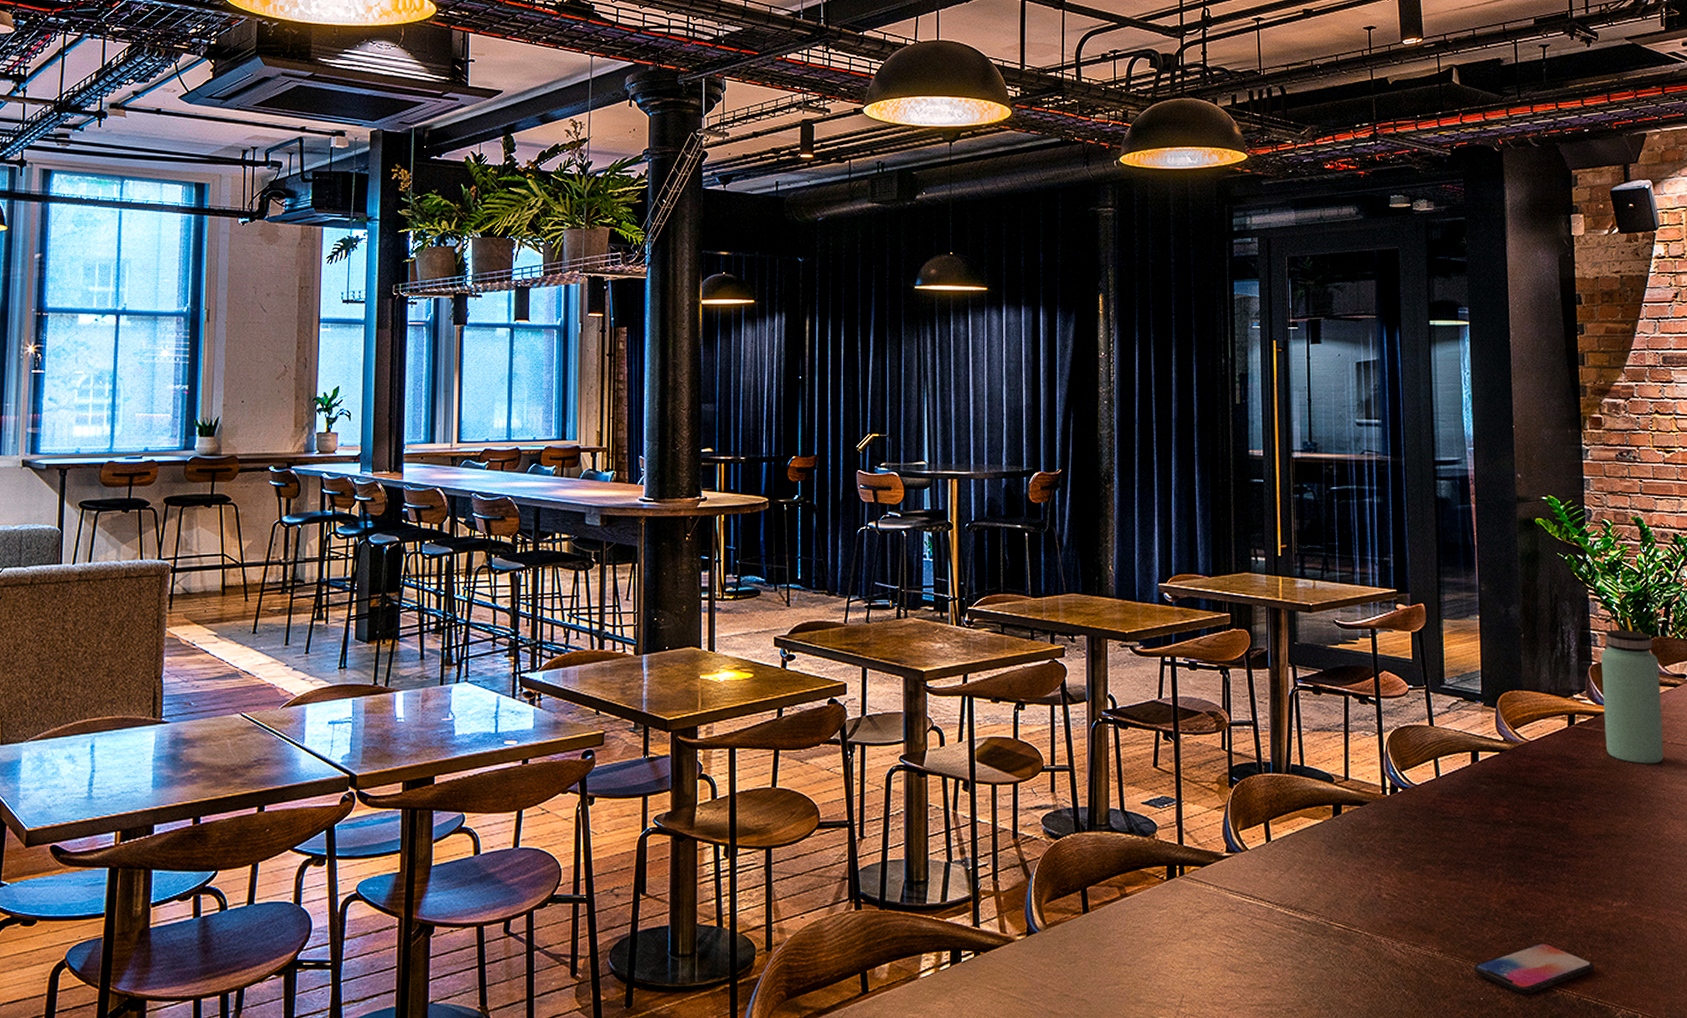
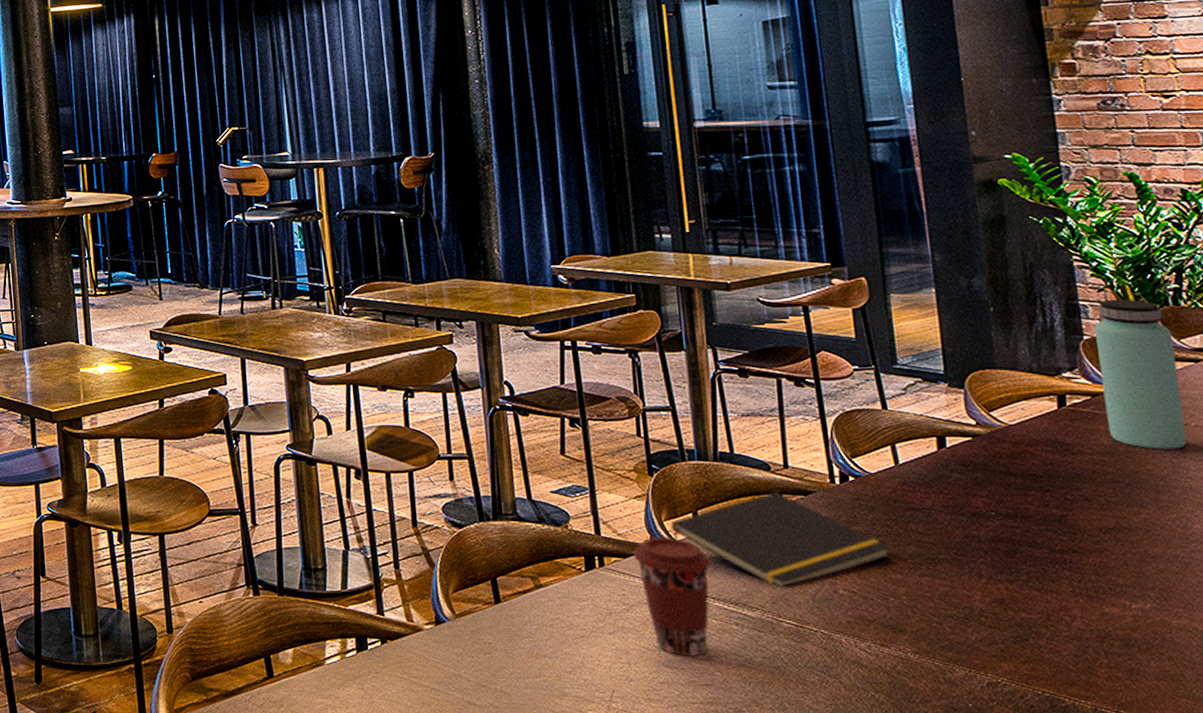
coffee cup: none [1209,845,1277,961] -> present [632,536,712,658]
notepad: none [1245,802,1427,893] -> present [670,491,890,587]
smartphone: present [1473,942,1595,995] -> none [957,646,1113,703]

